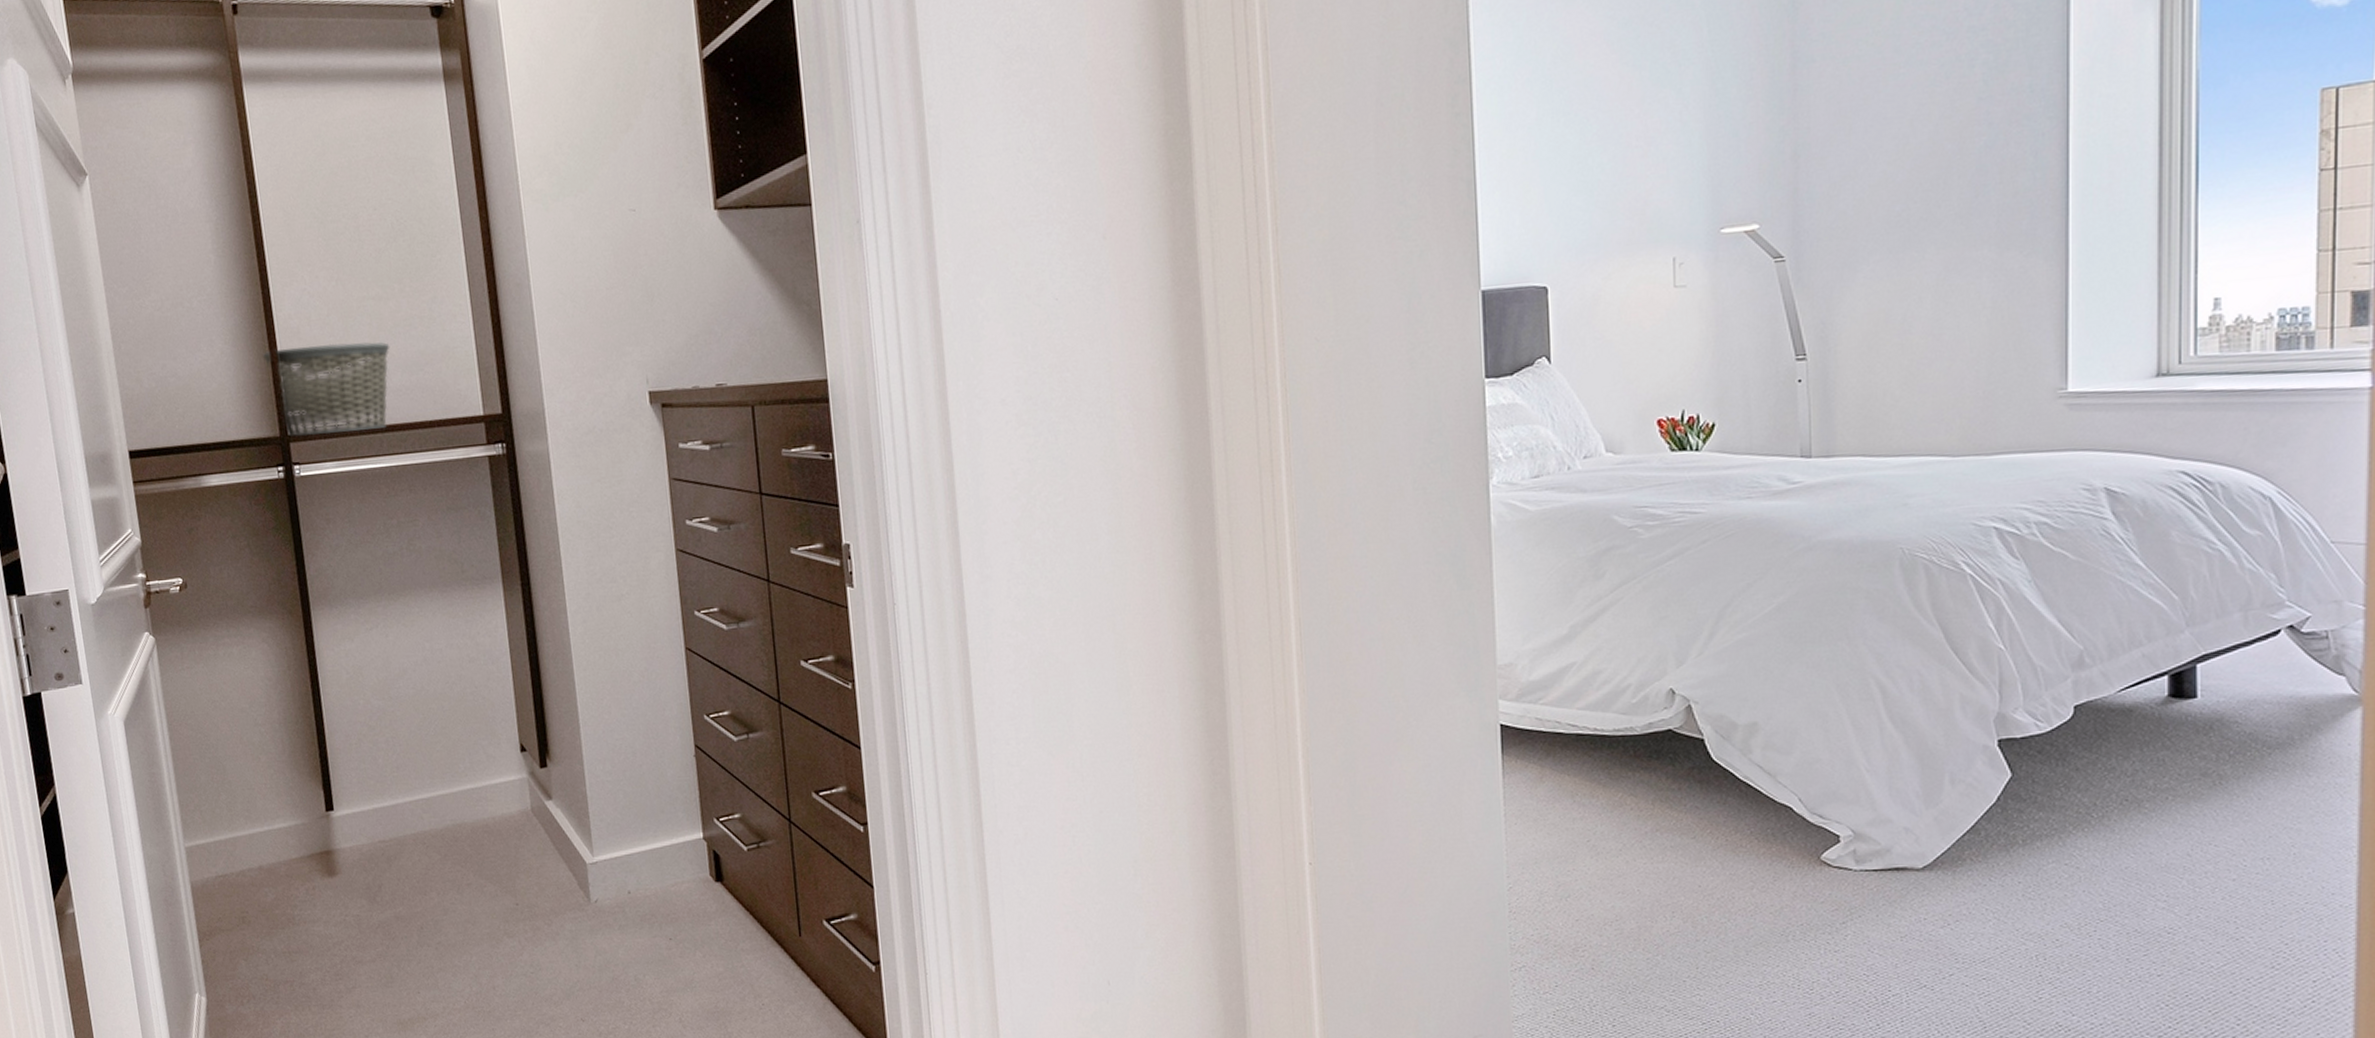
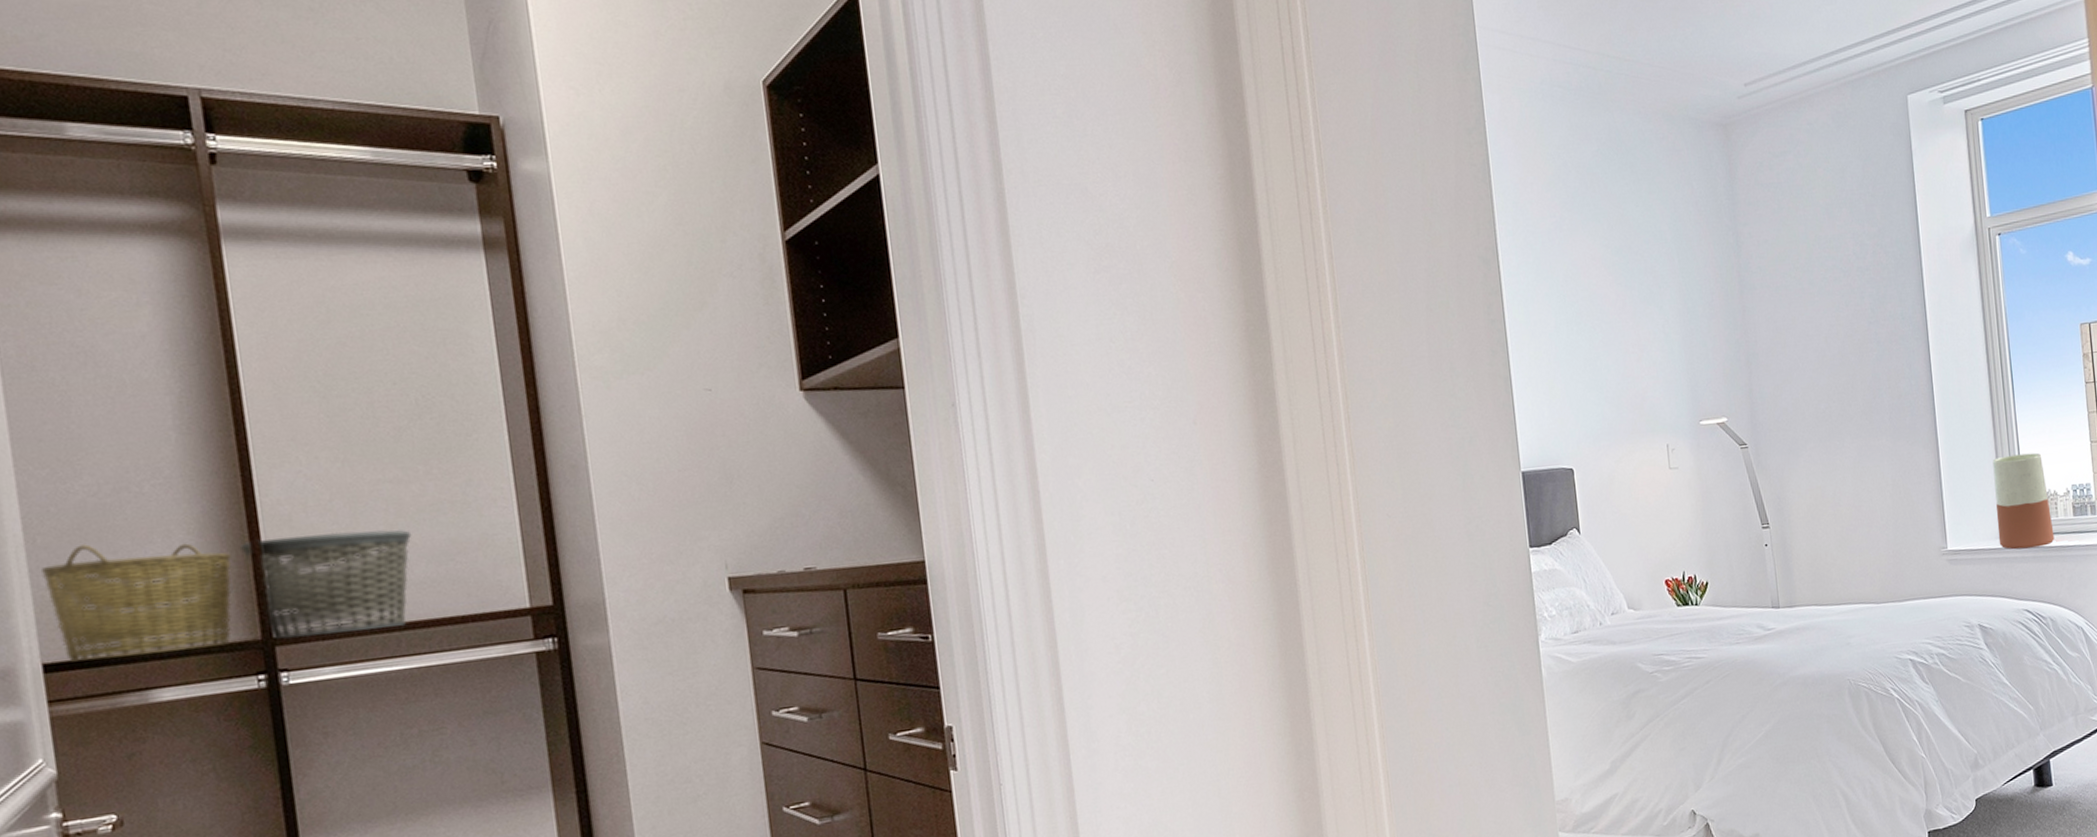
basket: none [124,351,258,451] -> present [40,543,232,663]
vase: none [2149,265,2241,394] -> present [1992,452,2055,550]

